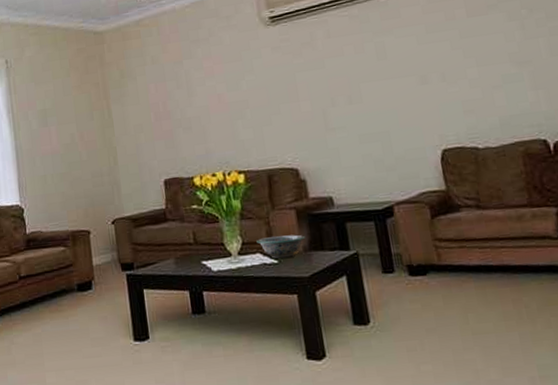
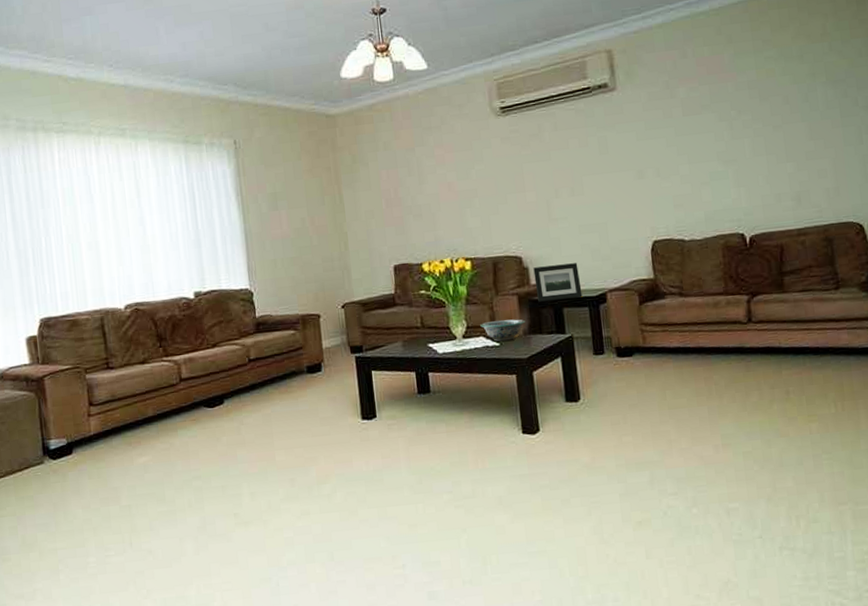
picture frame: none [311,174,367,216] -> present [533,263,583,302]

